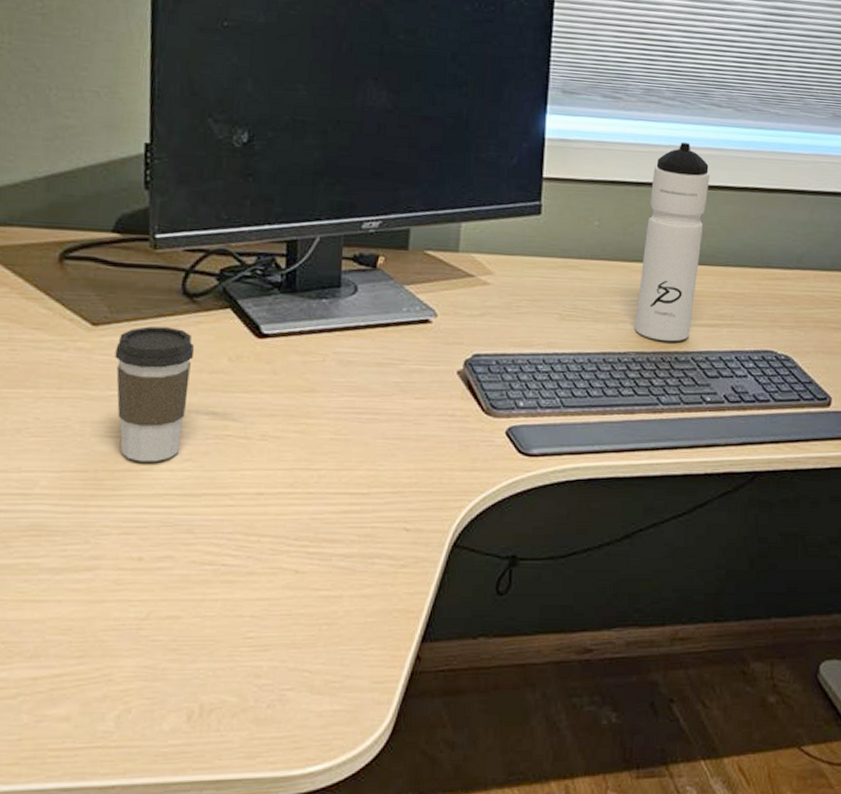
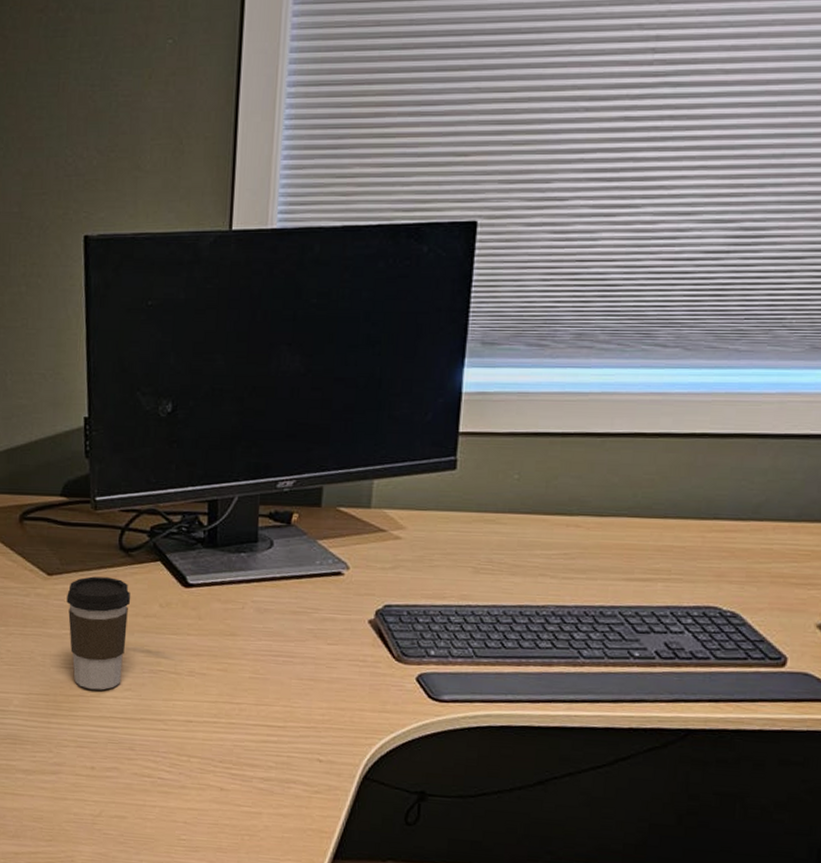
water bottle: present [635,143,710,342] -> none [555,389,649,596]

